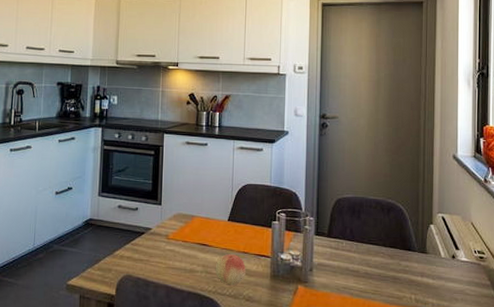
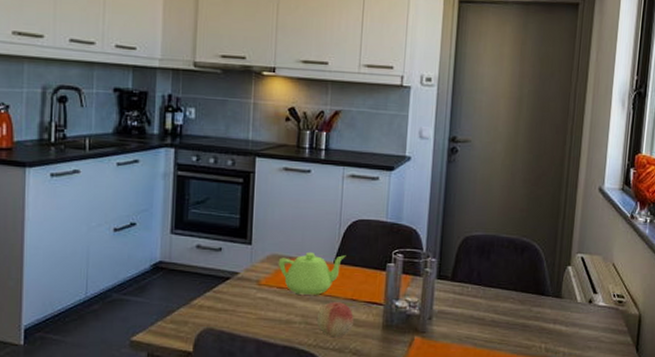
teapot: none [182,211,238,248] -> present [278,251,346,295]

